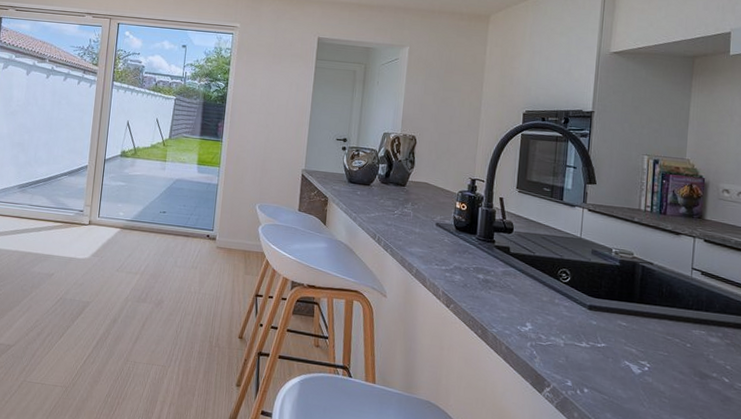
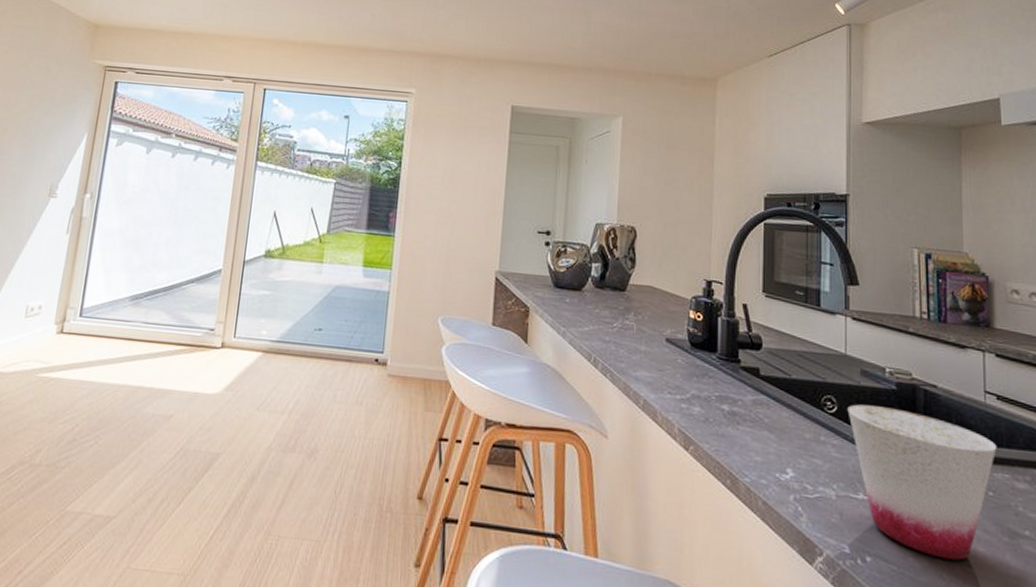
cup: none [578,276,697,394] -> present [847,404,997,561]

